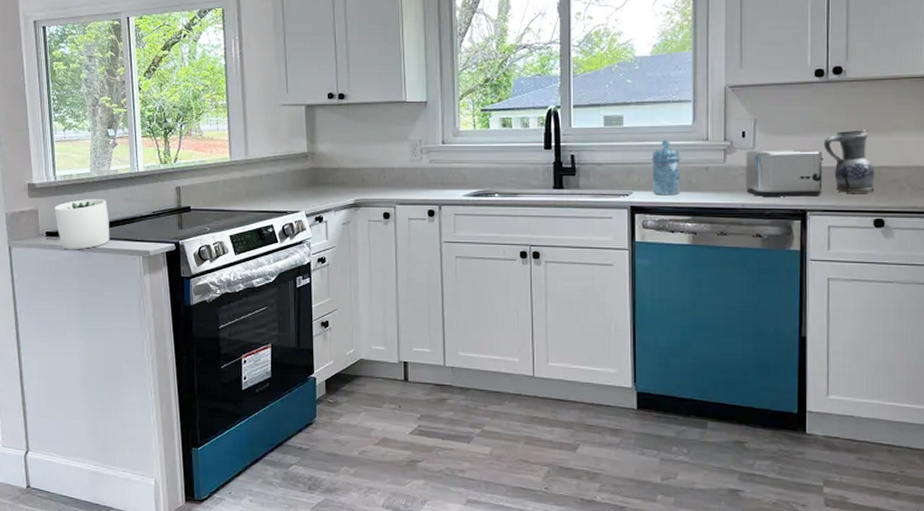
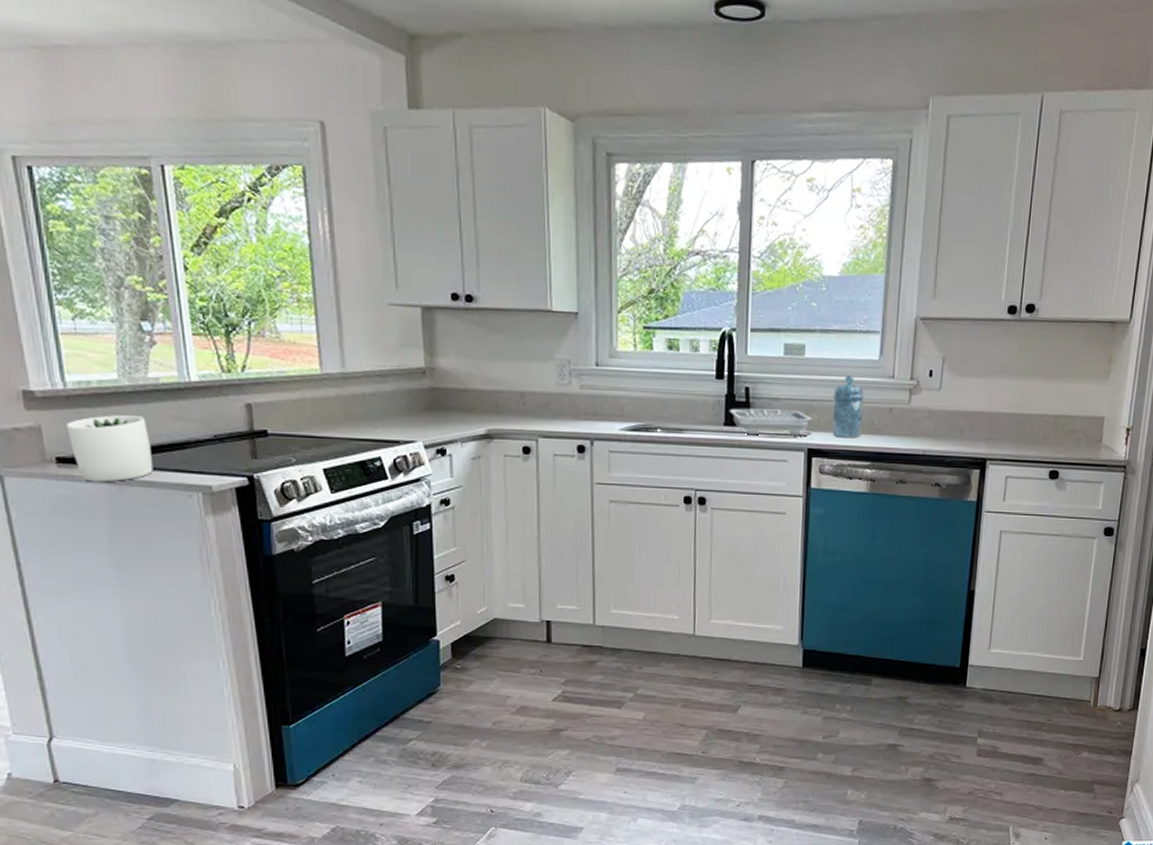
dish rack: none [557,173,633,196] -> present [729,408,812,436]
toaster: present [746,150,824,198] -> none [928,391,1008,445]
ceramic jug: present [824,130,875,193] -> none [1009,374,1056,443]

